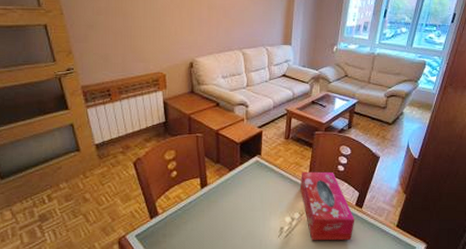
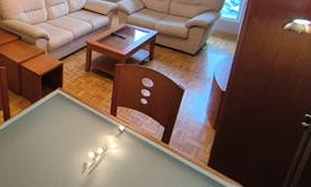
tissue box: present [300,171,355,241] -> none [103,104,162,180]

